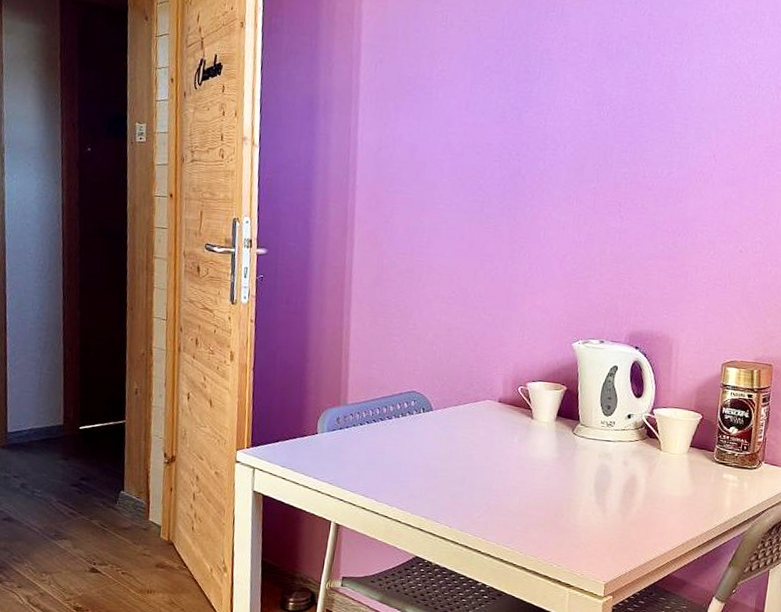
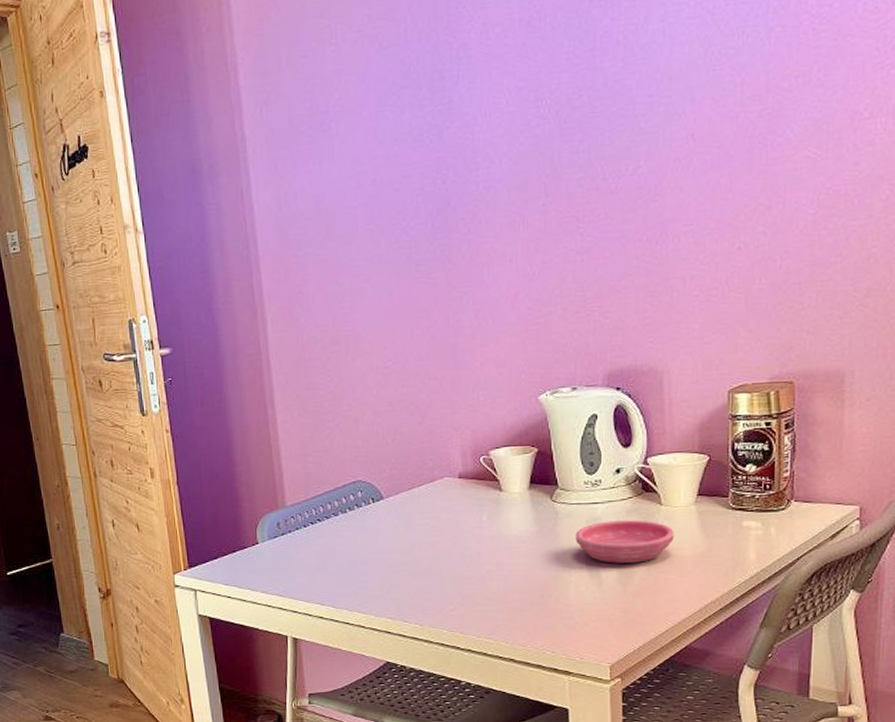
saucer: none [588,457,669,497] -> present [576,520,674,563]

